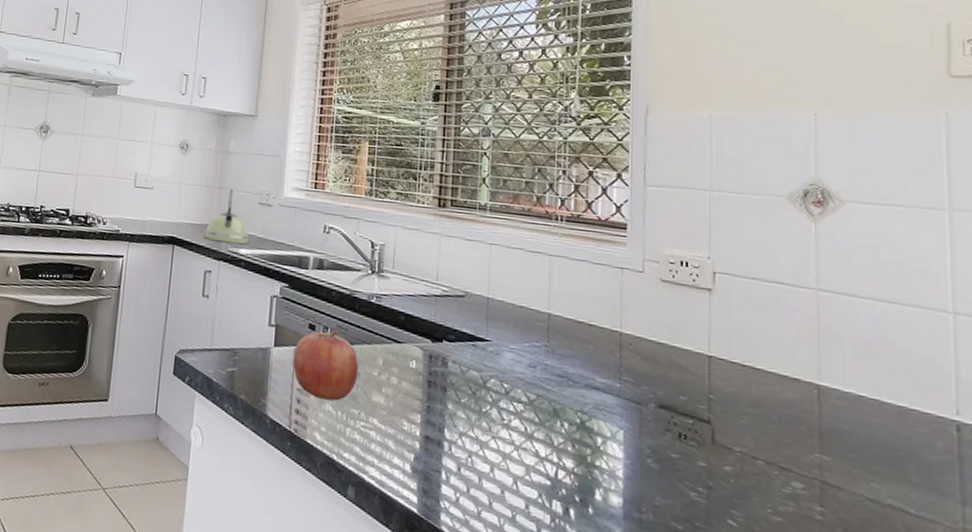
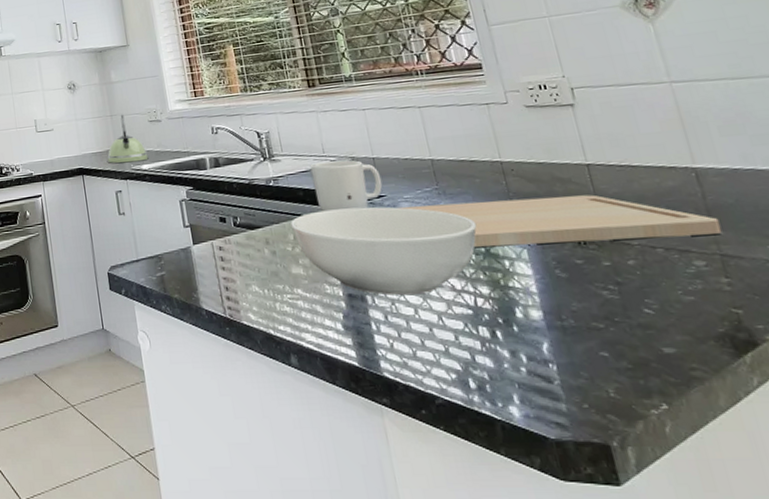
fruit: present [293,329,359,401] -> none [212,217,275,282]
bowl: none [383,340,578,454] -> present [290,207,477,296]
mug: none [417,288,491,350] -> present [310,160,383,212]
cutting board: none [501,355,829,460] -> present [398,194,723,247]

